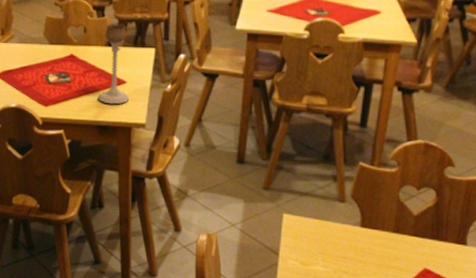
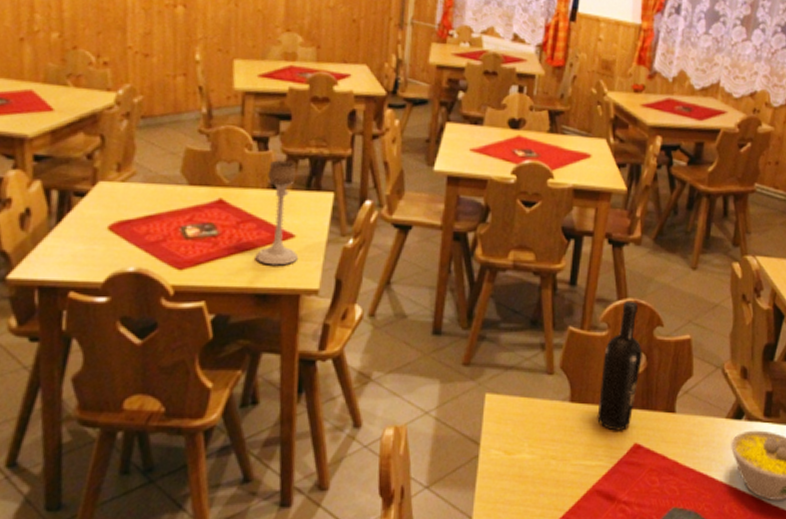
wine bottle: none [387,142,433,256] -> present [597,300,642,431]

